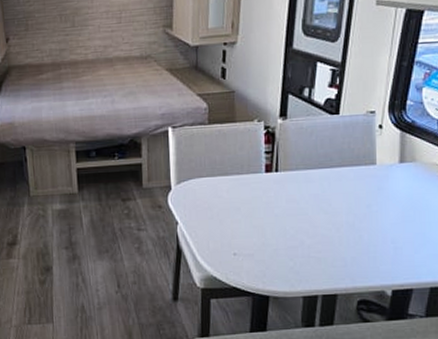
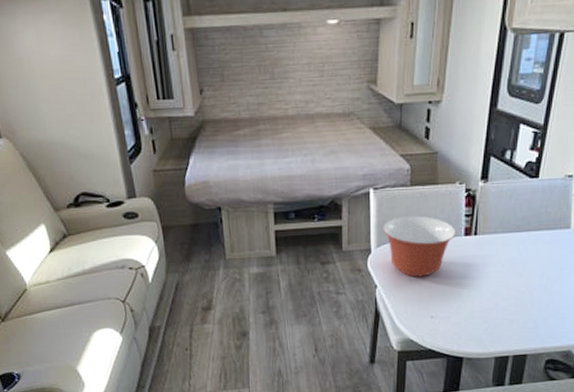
mixing bowl: none [182,153,257,214] -> present [383,216,457,277]

